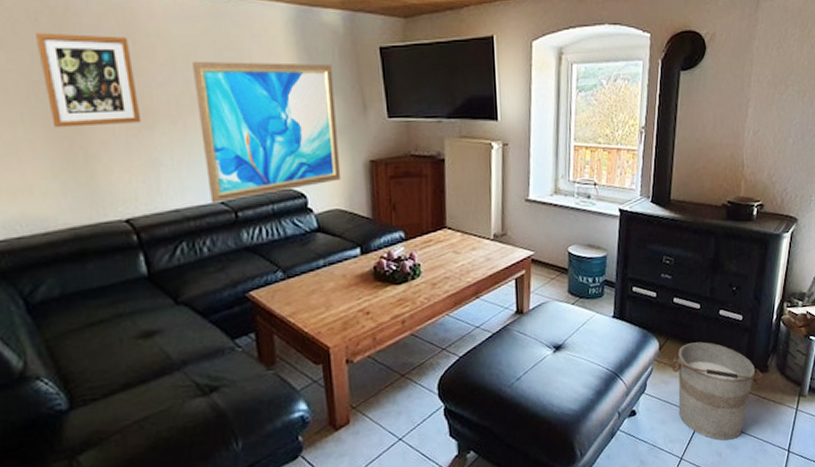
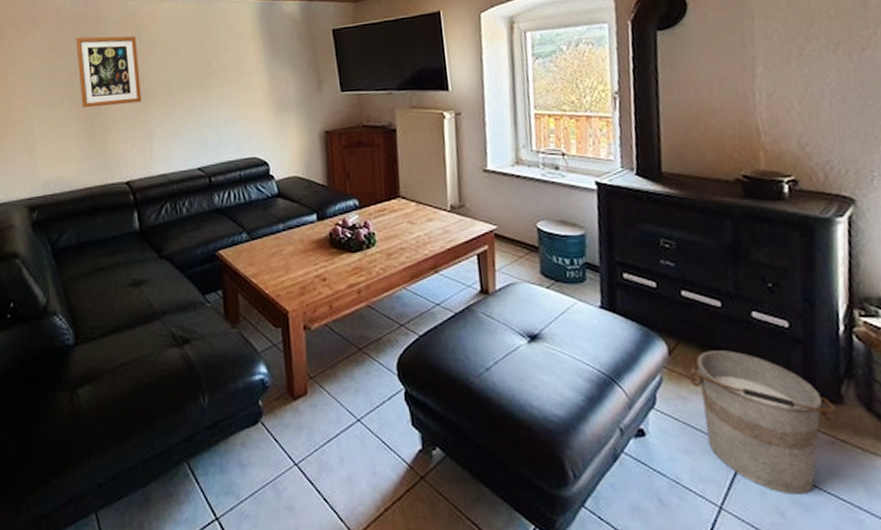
wall art: present [191,61,341,203] -> none [180,47,299,169]

